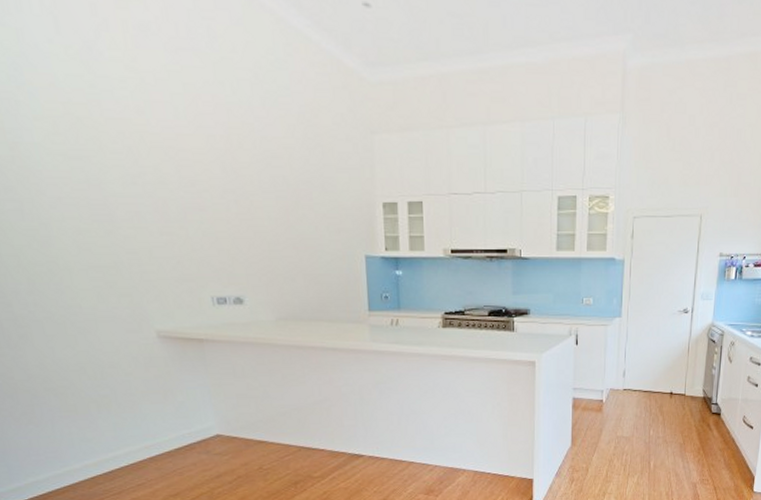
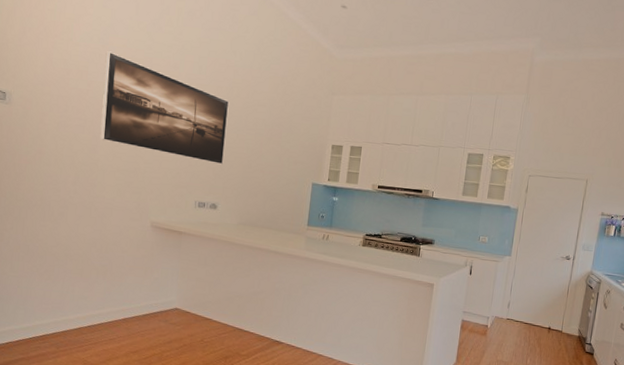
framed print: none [26,95,240,245] -> present [100,51,230,165]

